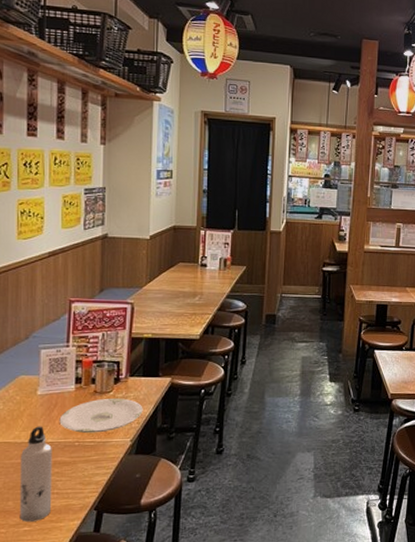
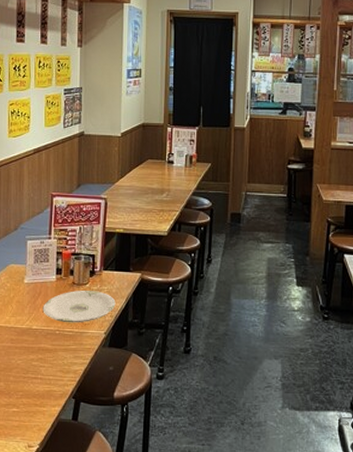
water bottle: present [19,426,52,522] -> none [9,313,37,403]

